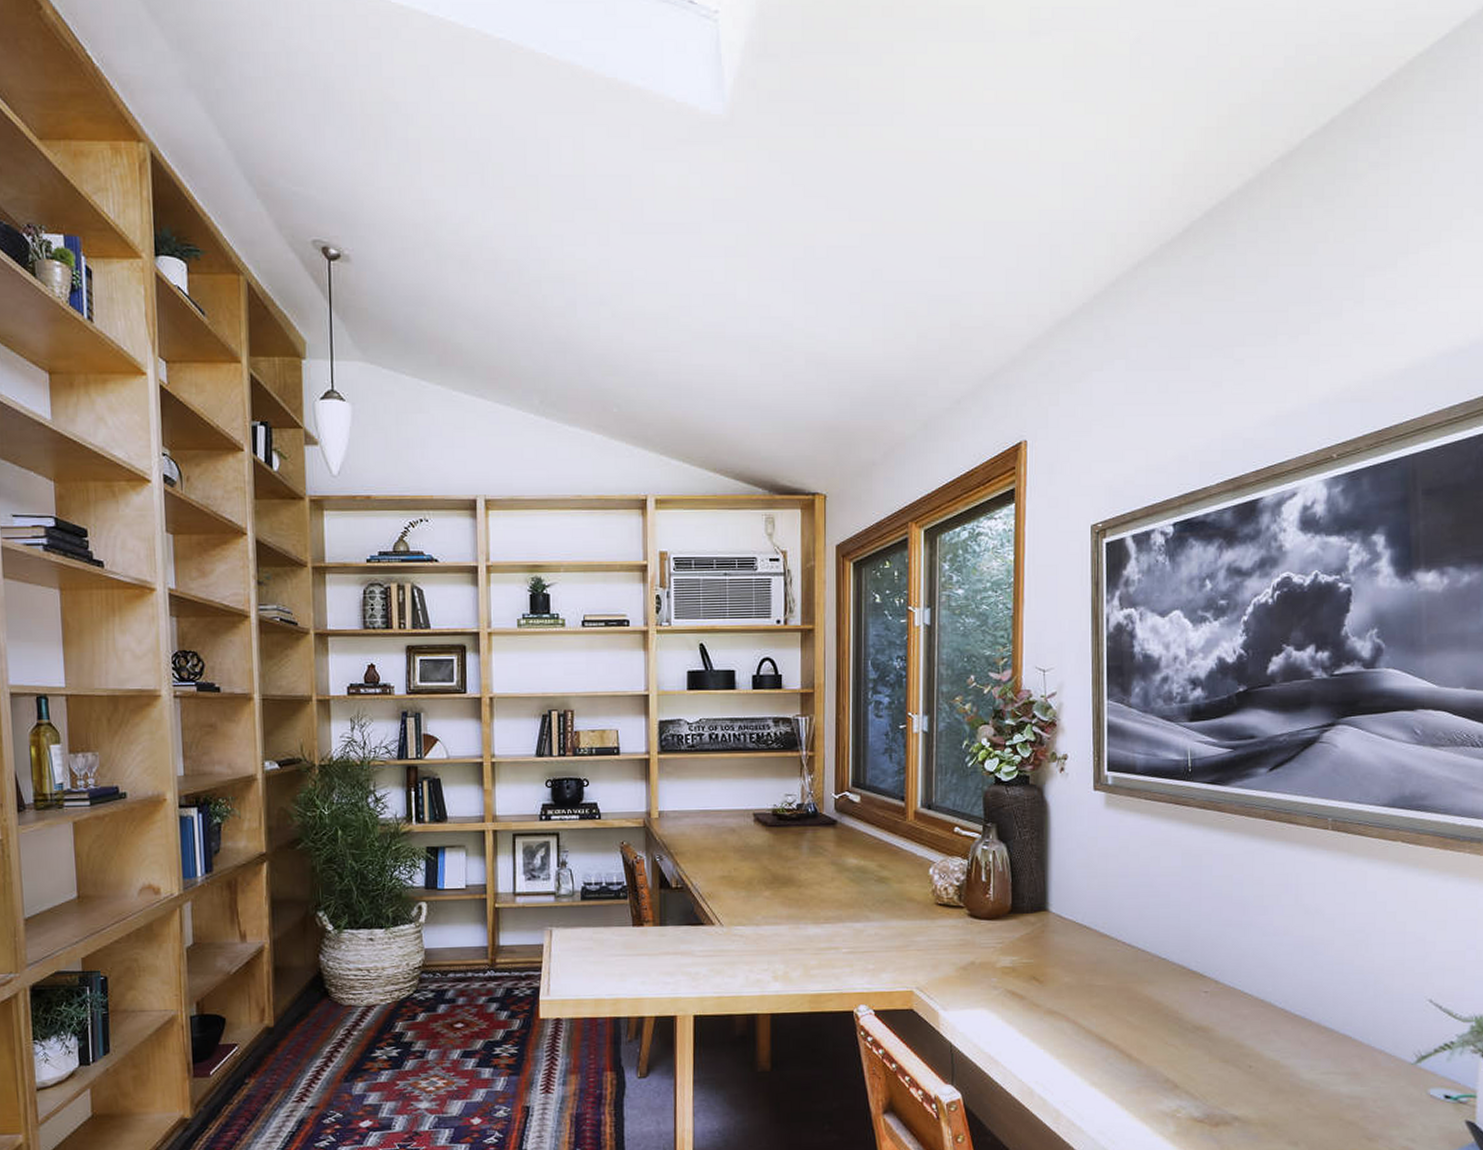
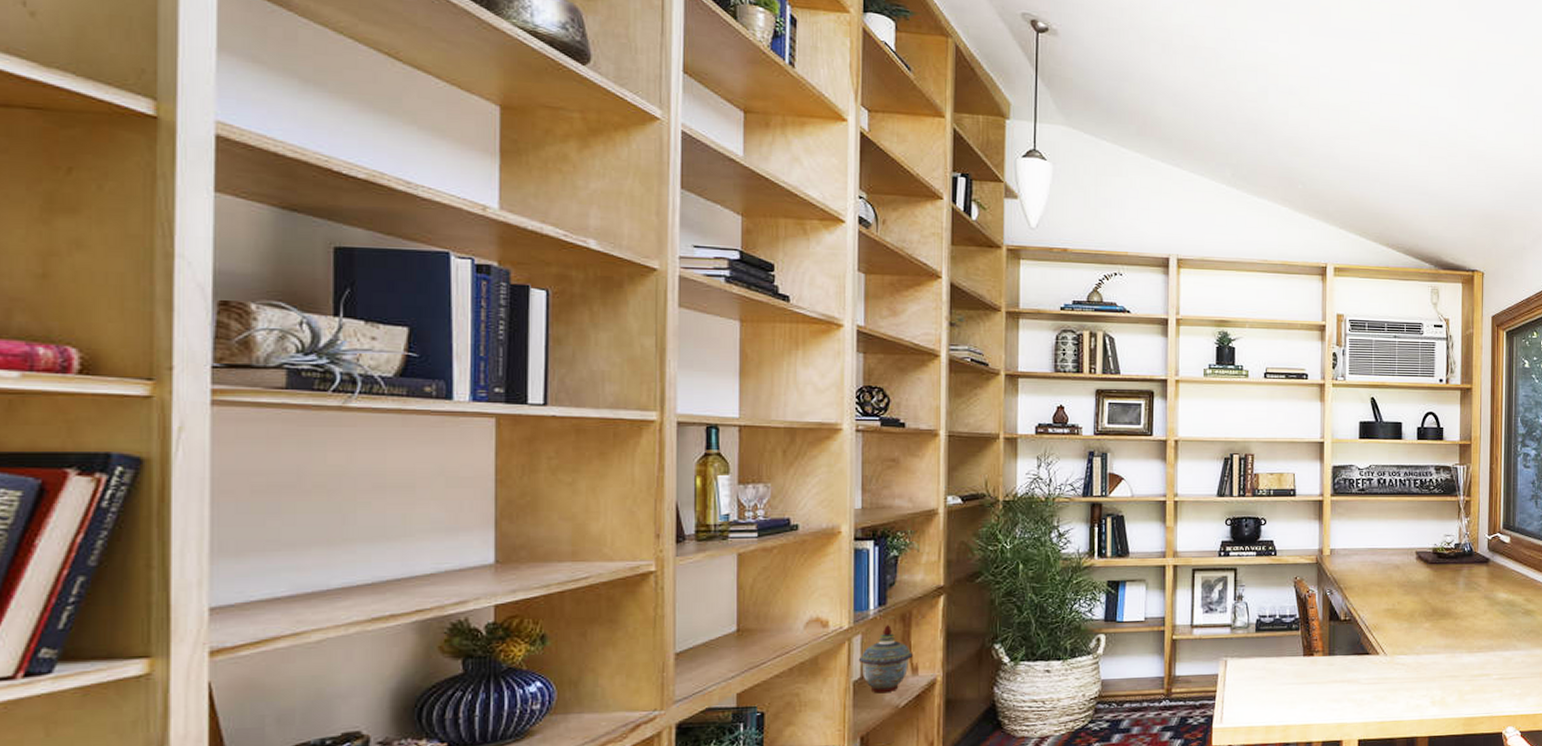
decorative jar: none [189,892,240,960] -> present [858,625,913,694]

